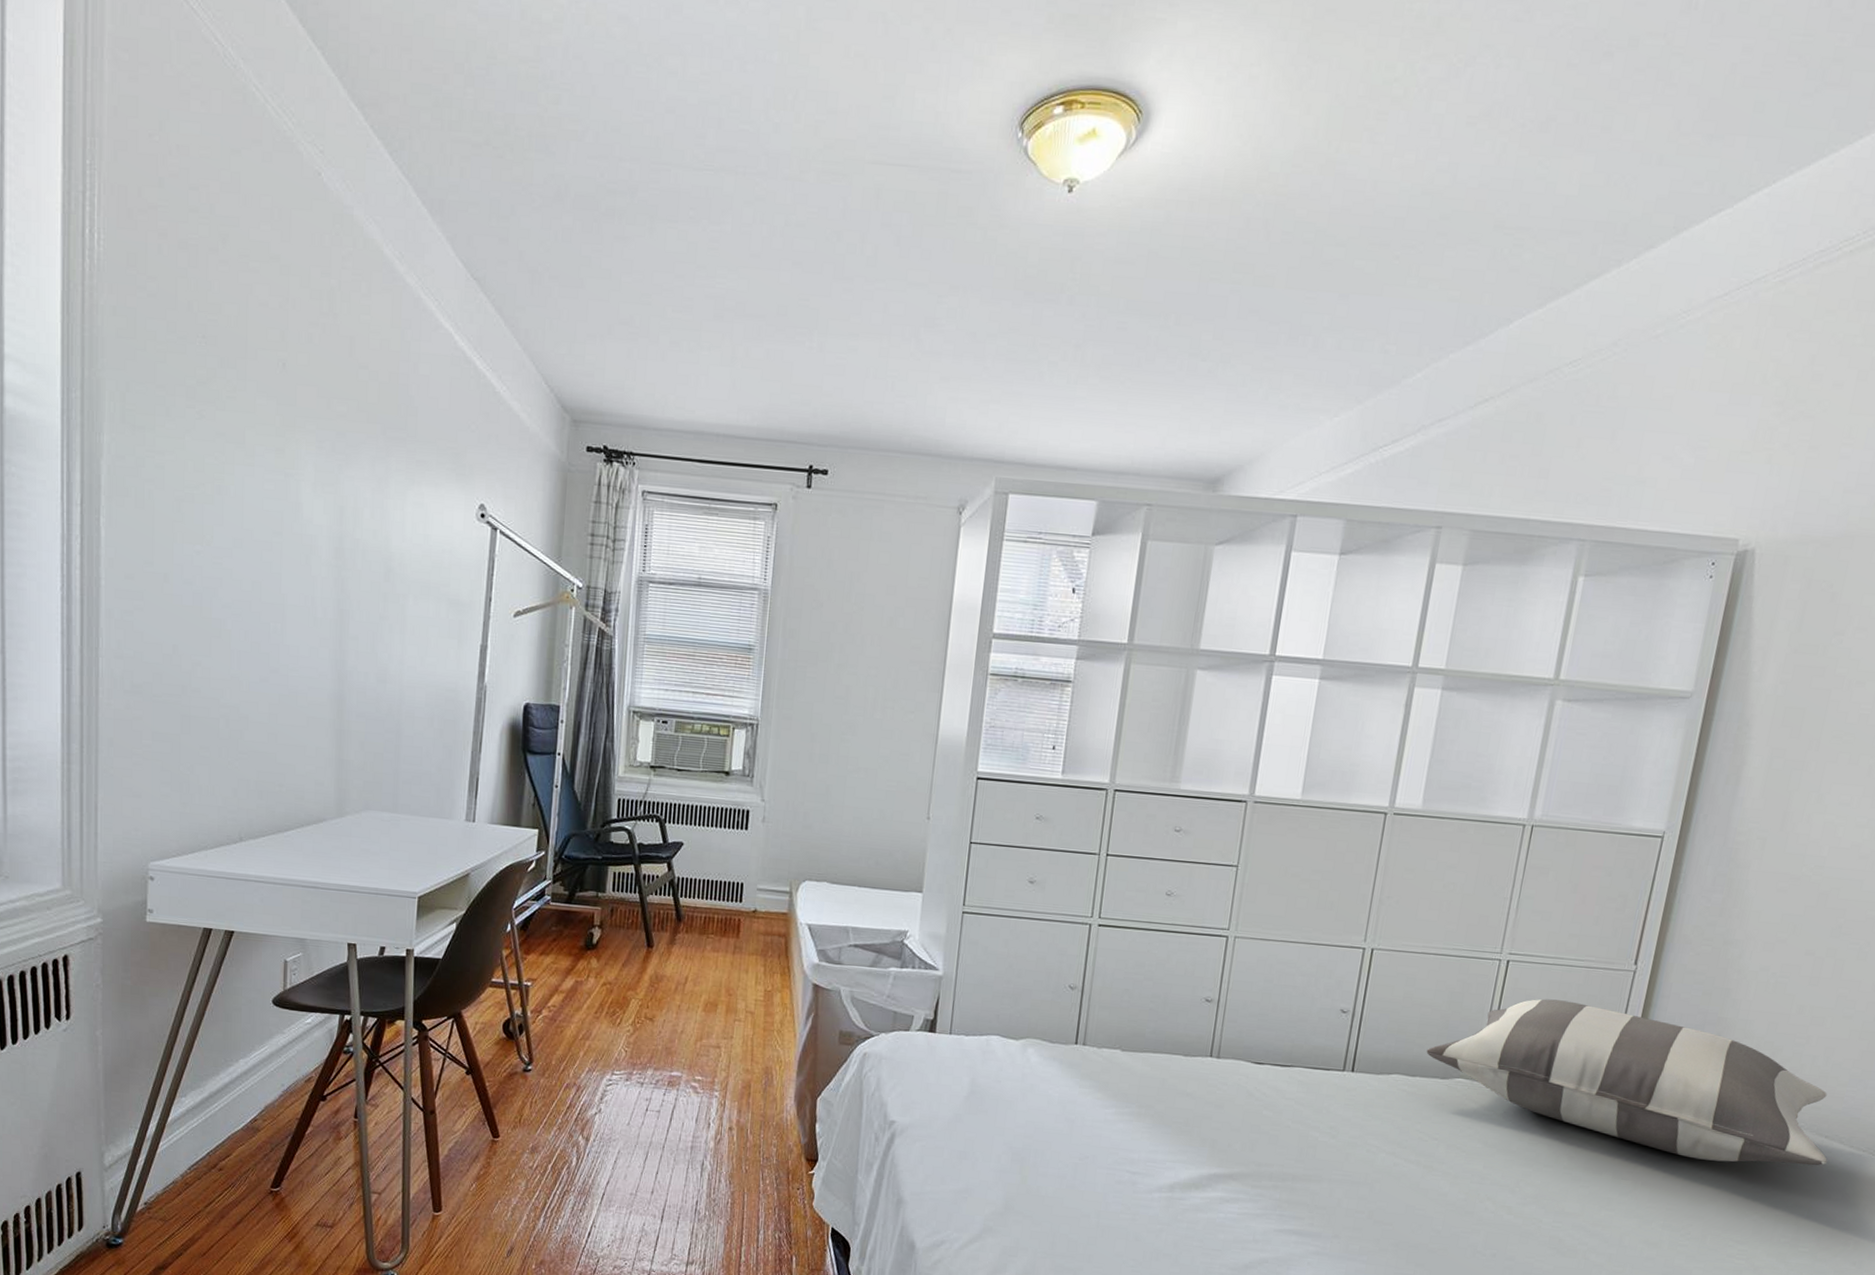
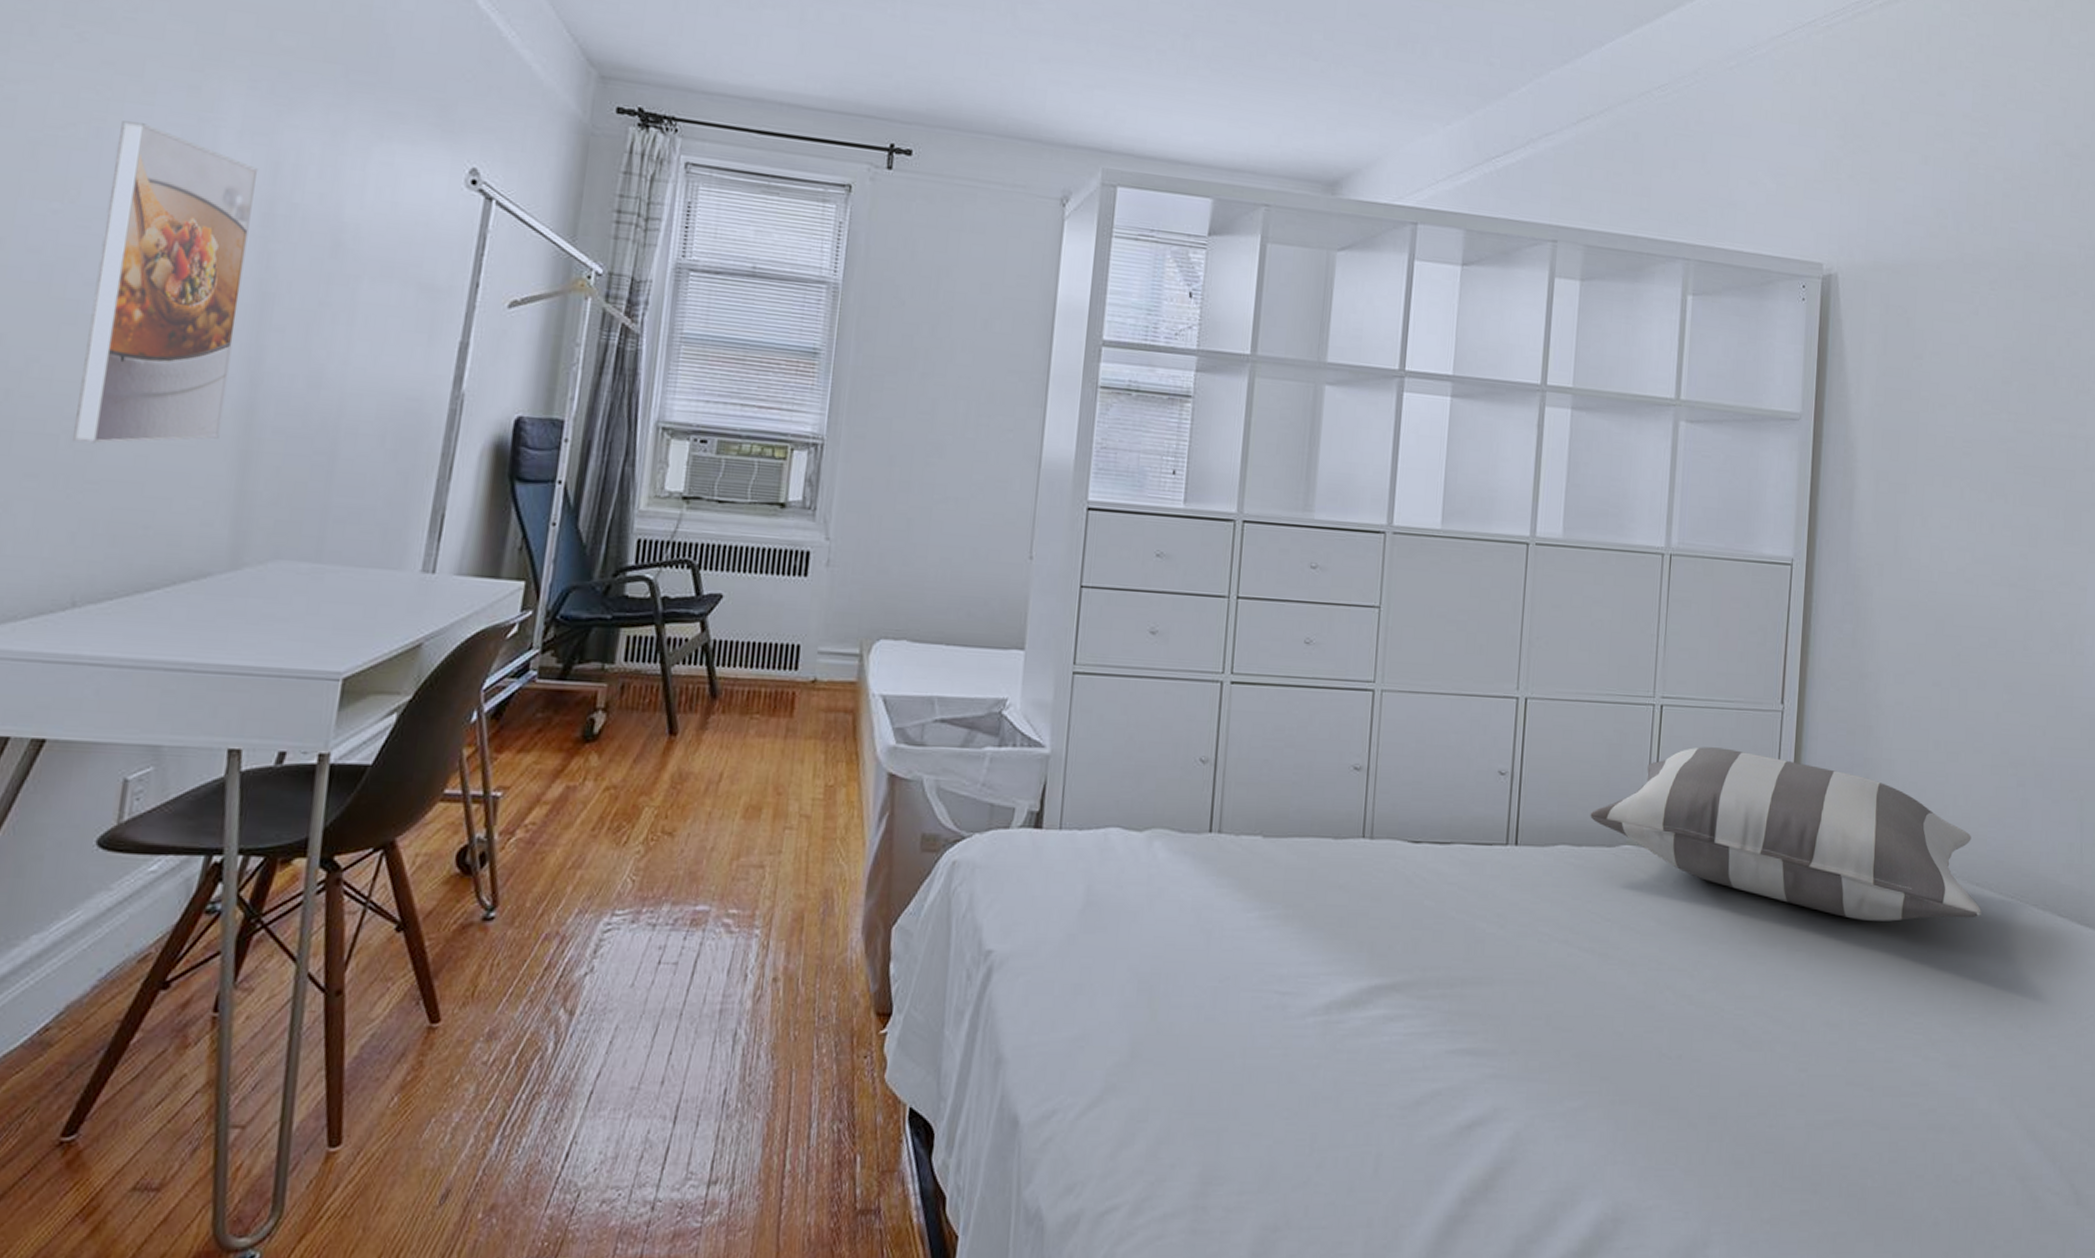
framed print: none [228,479,330,725] -> present [73,121,259,444]

